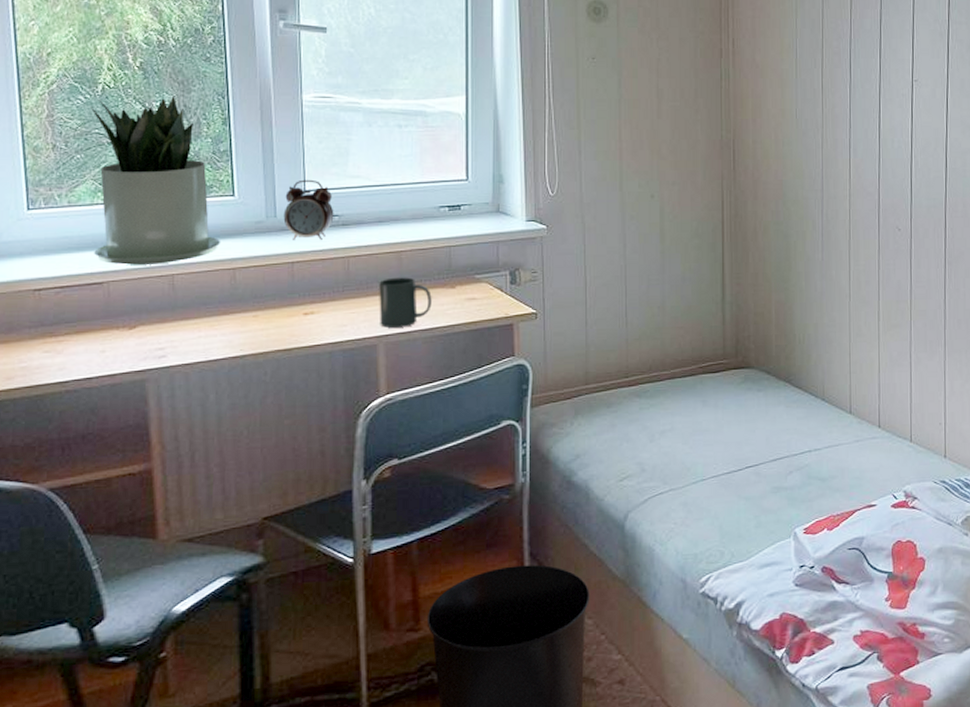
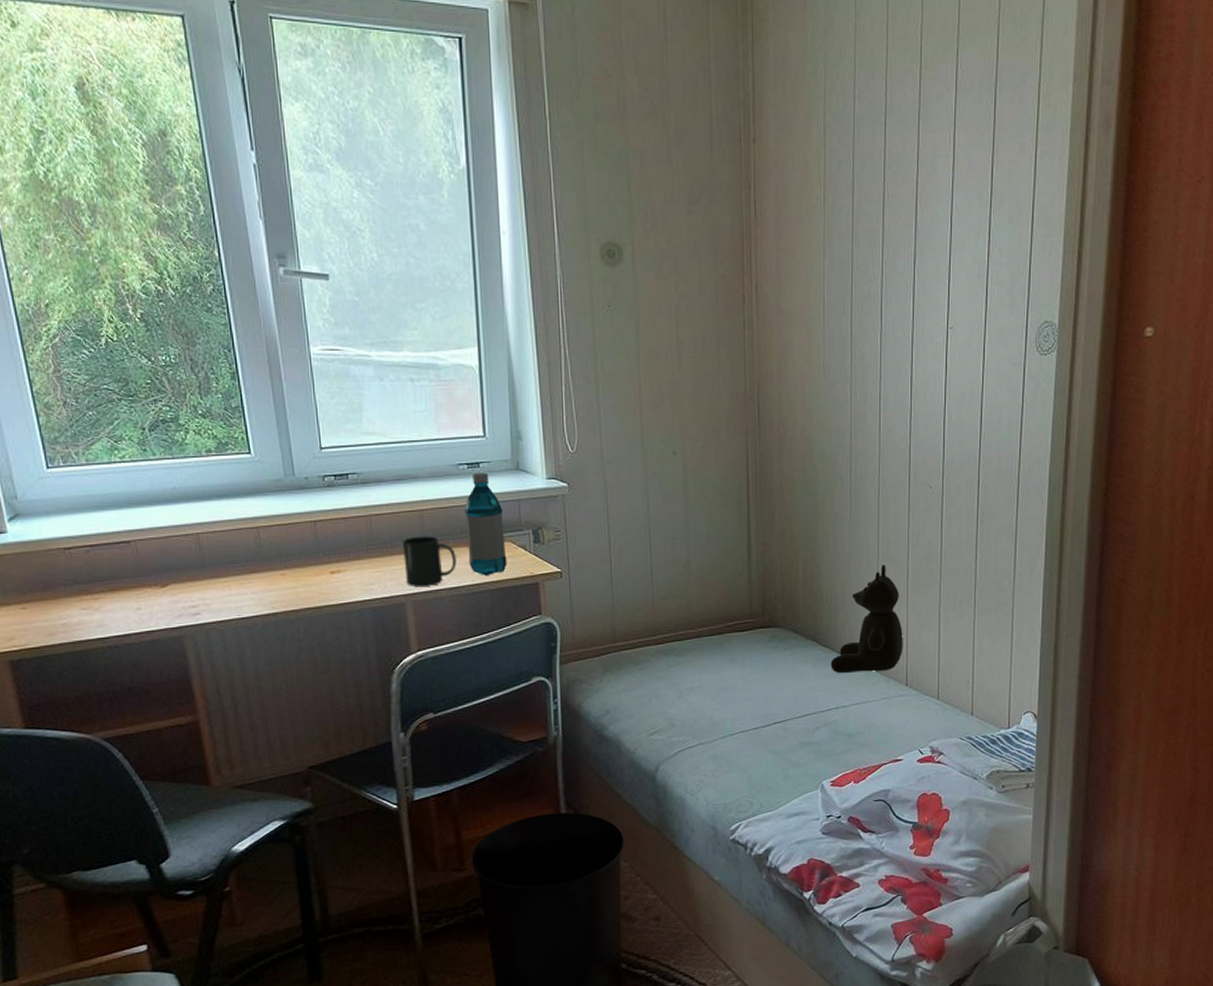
planter: present [89,96,221,265] -> none [95,349,242,524]
alarm clock: present [283,179,334,241] -> none [301,436,353,499]
water bottle: none [442,215,483,318] -> present [463,472,507,576]
teddy bear: none [803,305,875,415] -> present [830,564,903,673]

